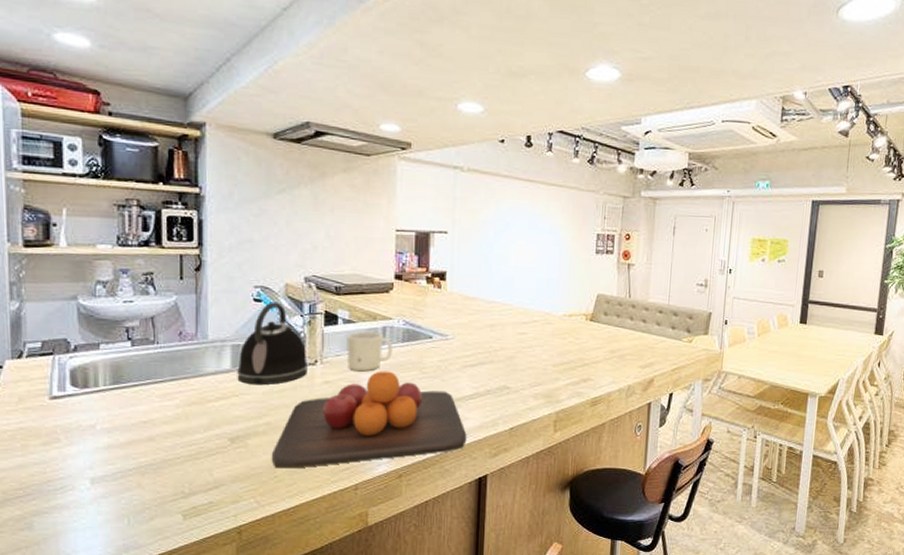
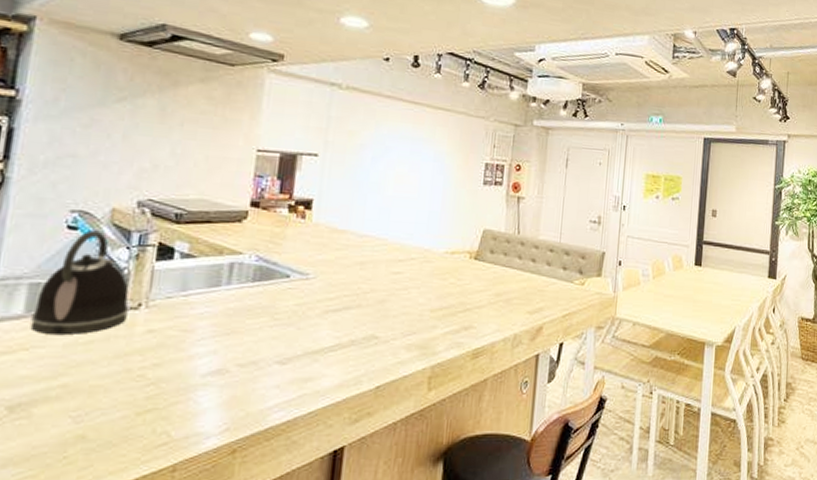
chopping board: present [271,371,467,469] -> none [62,317,323,446]
mug: present [346,331,392,372] -> none [179,268,240,318]

